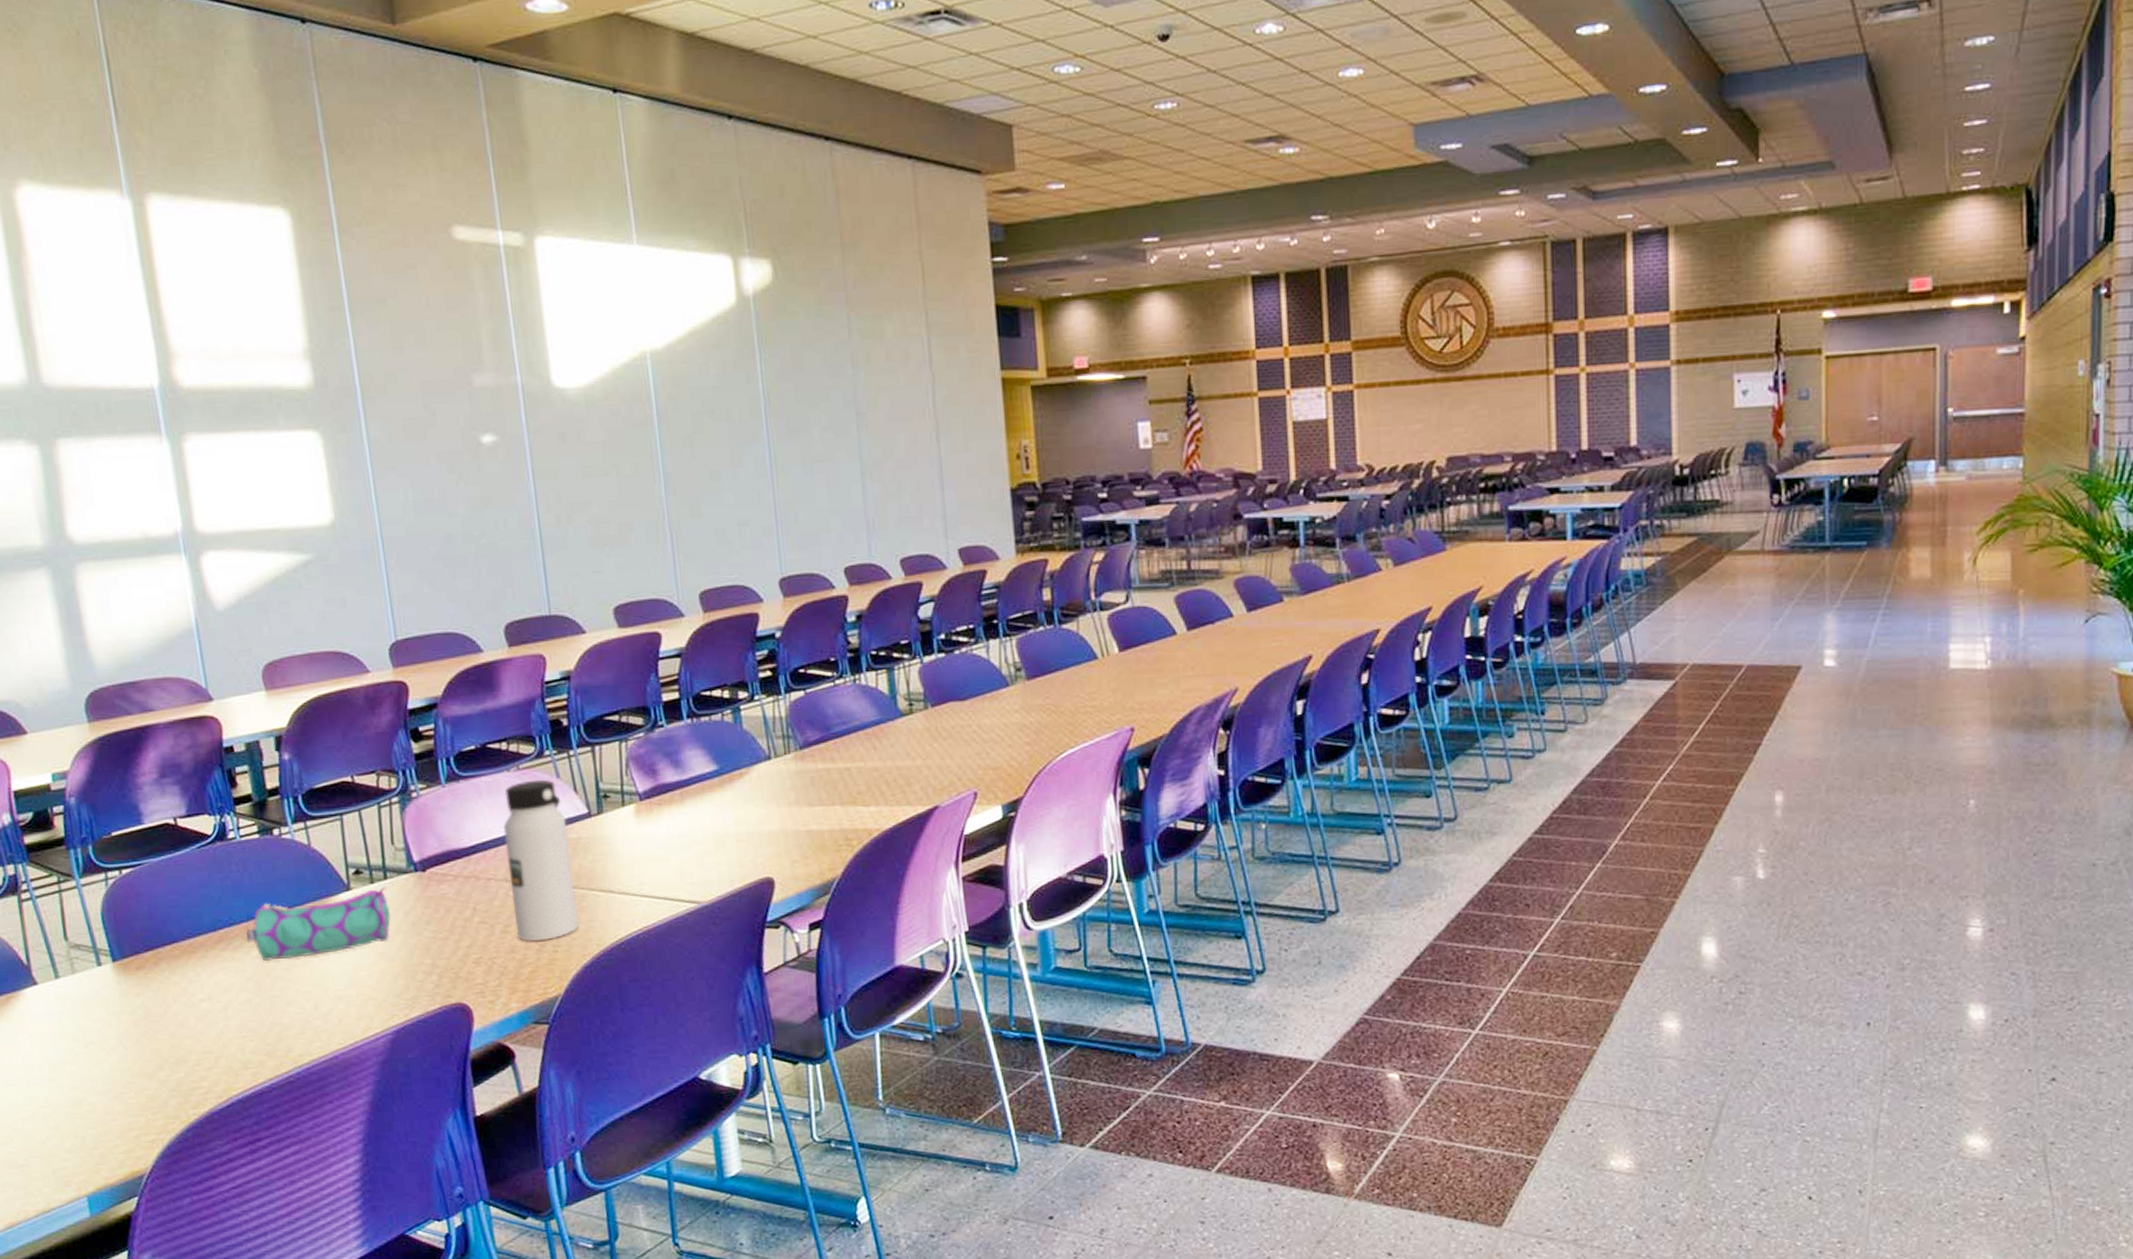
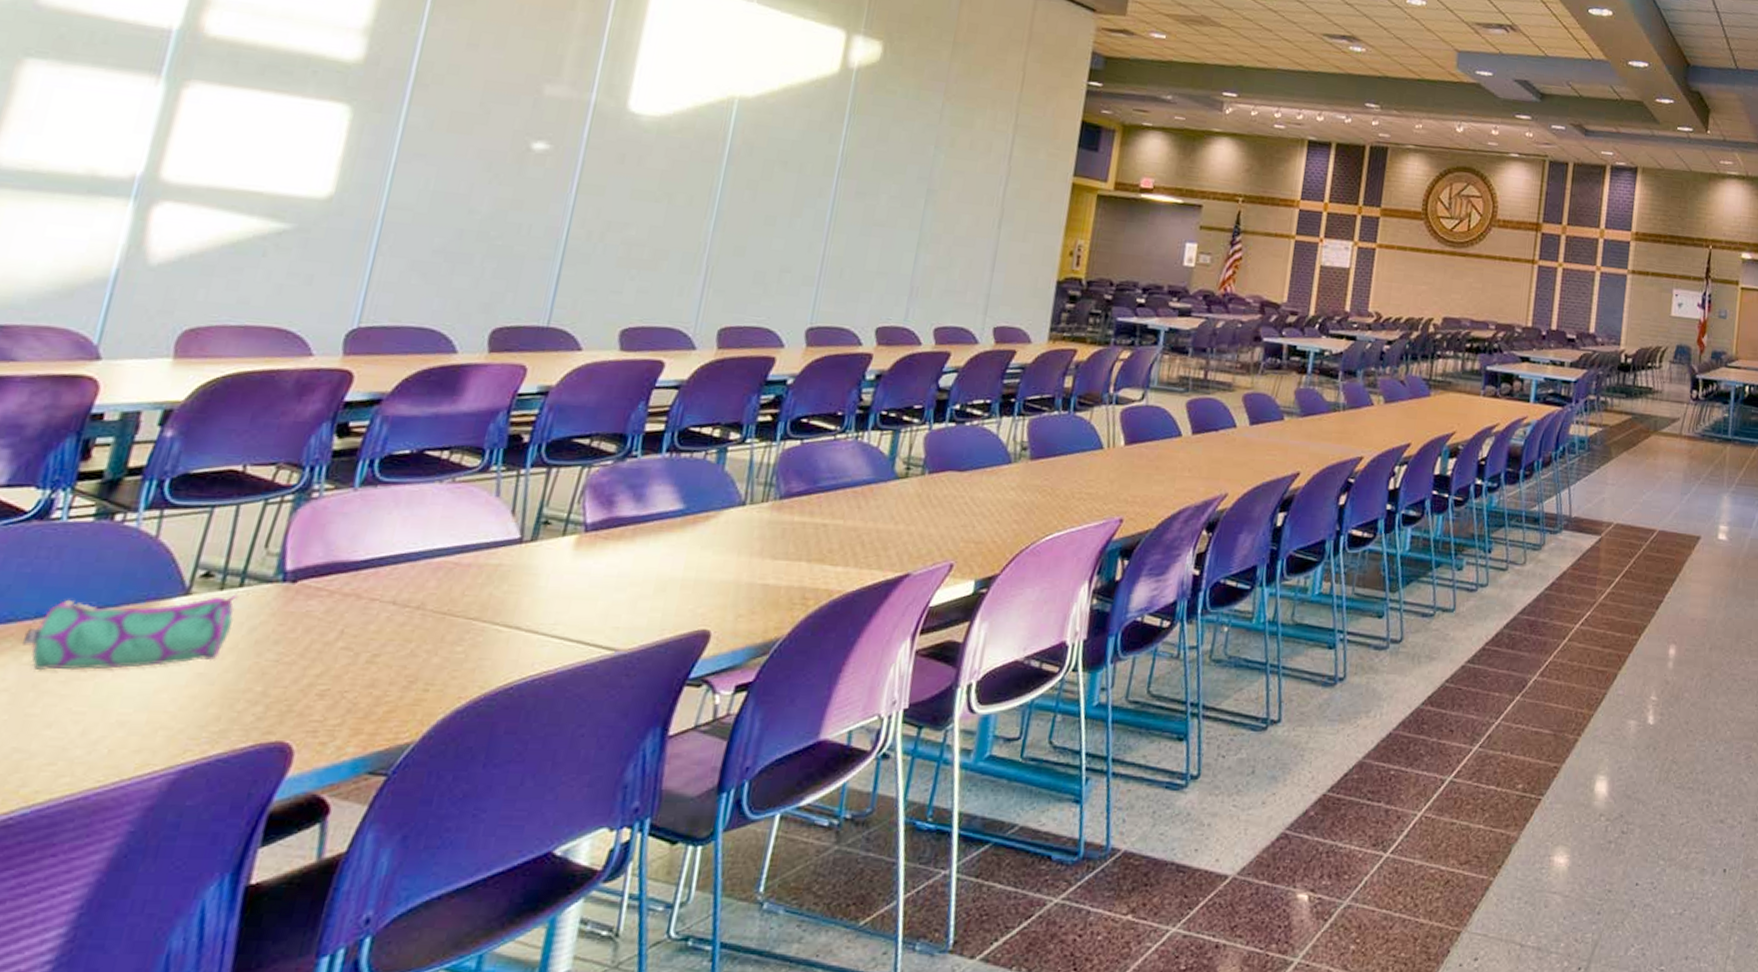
water bottle: present [503,779,579,942] -> none [385,495,493,677]

